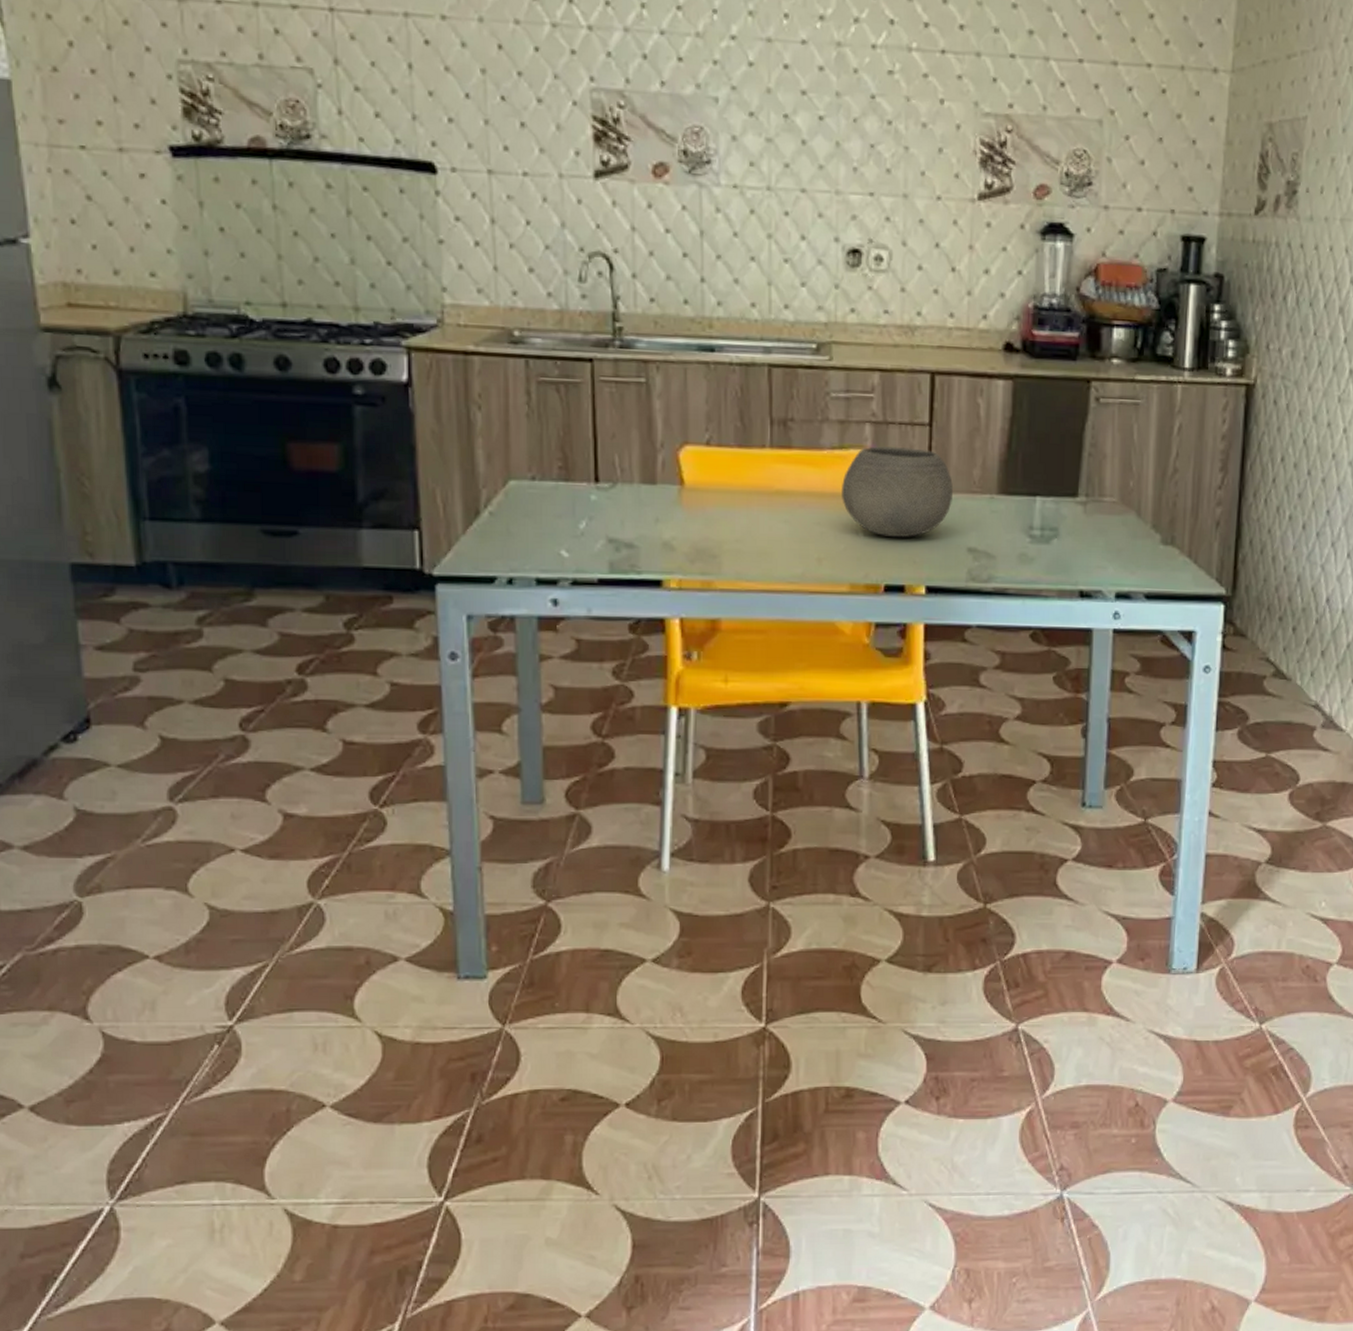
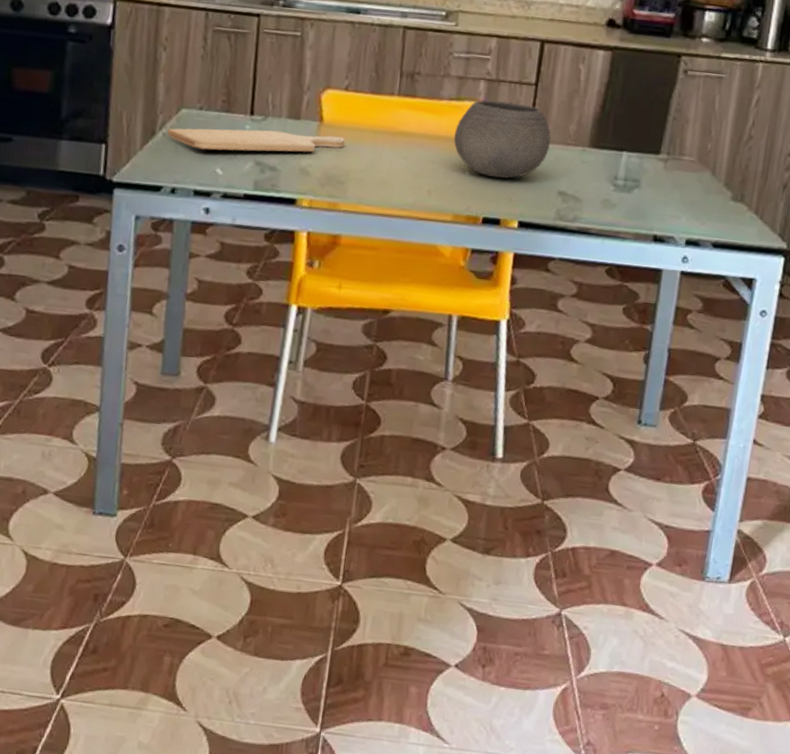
chopping board: none [494,499,713,529] -> present [166,128,345,153]

